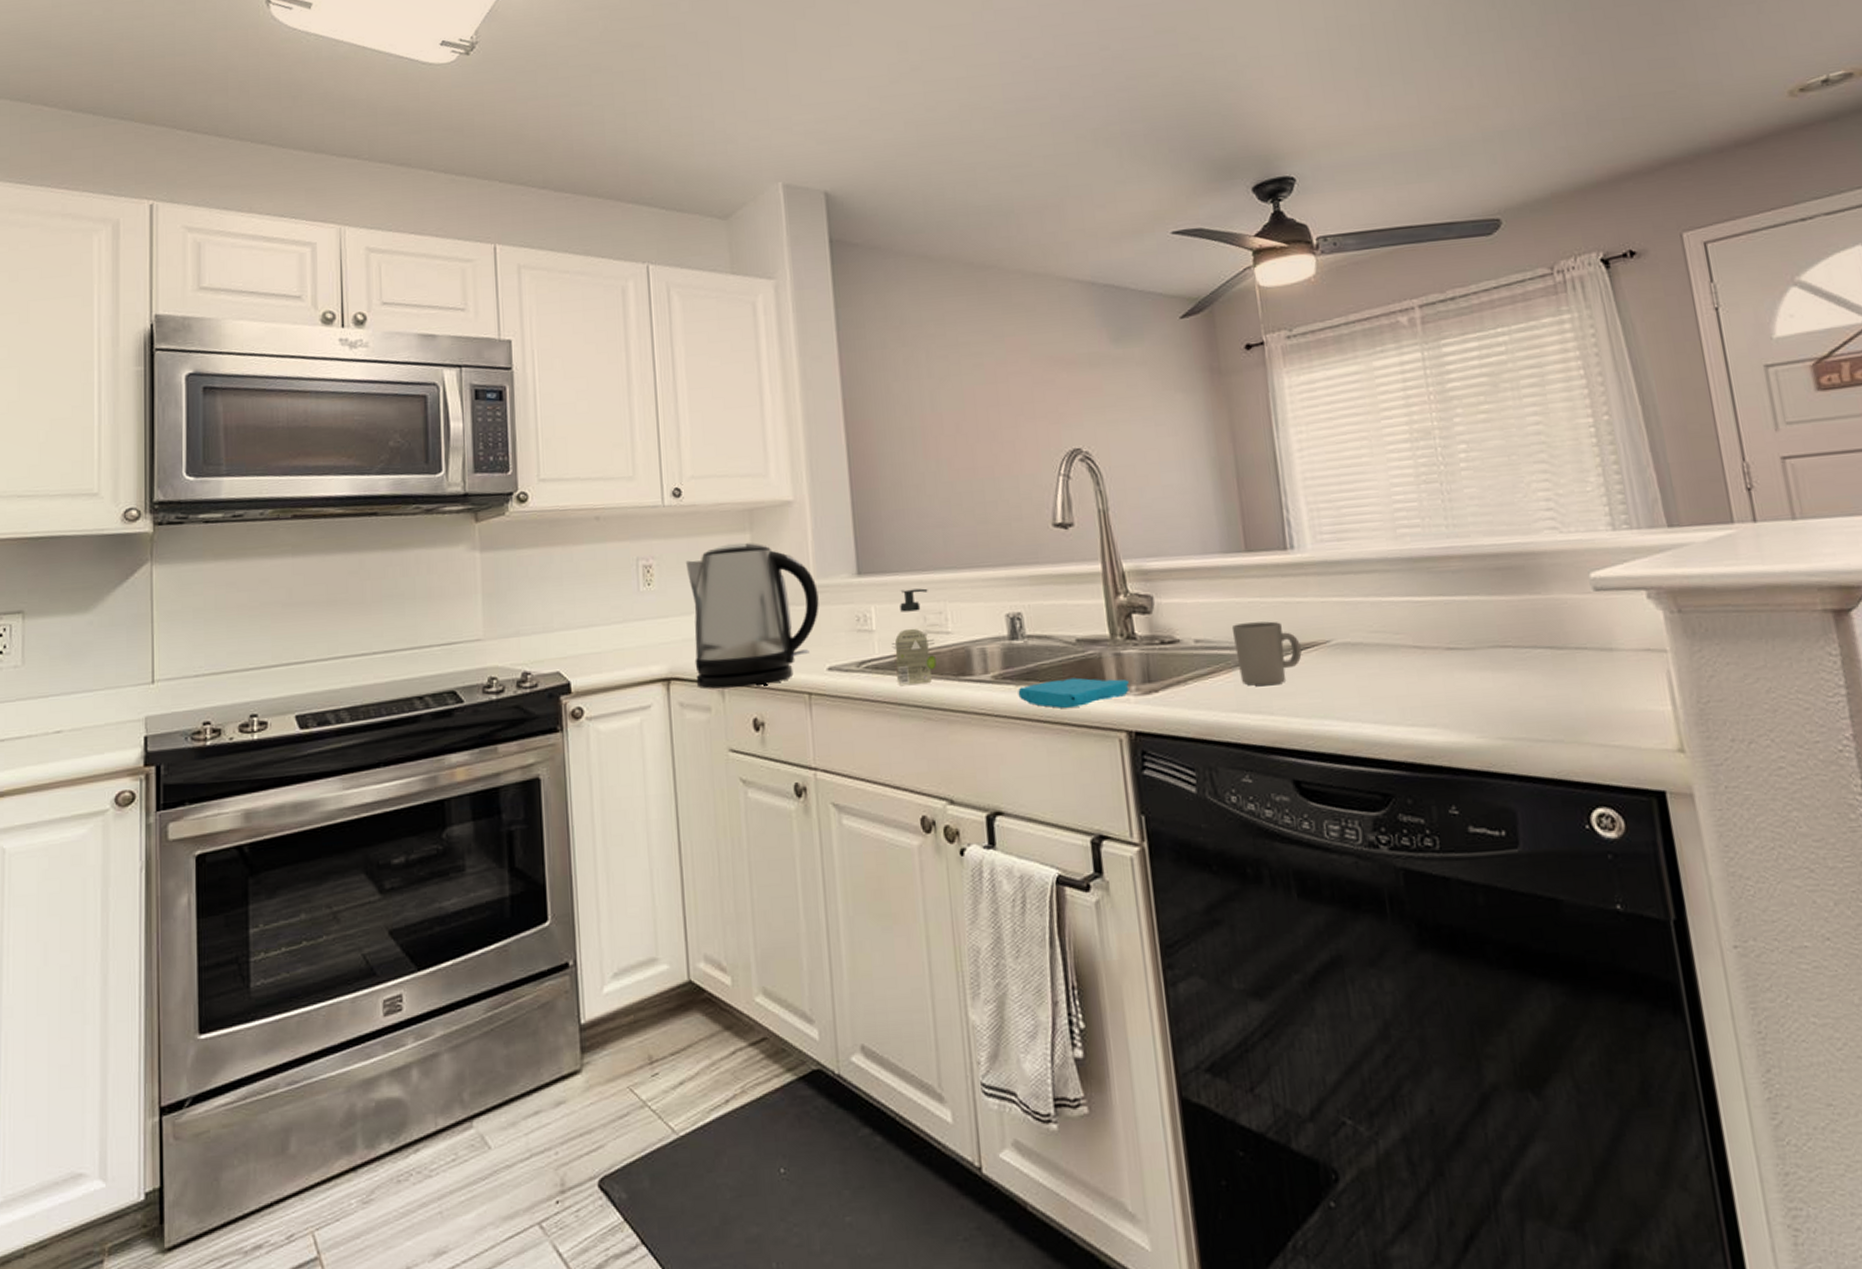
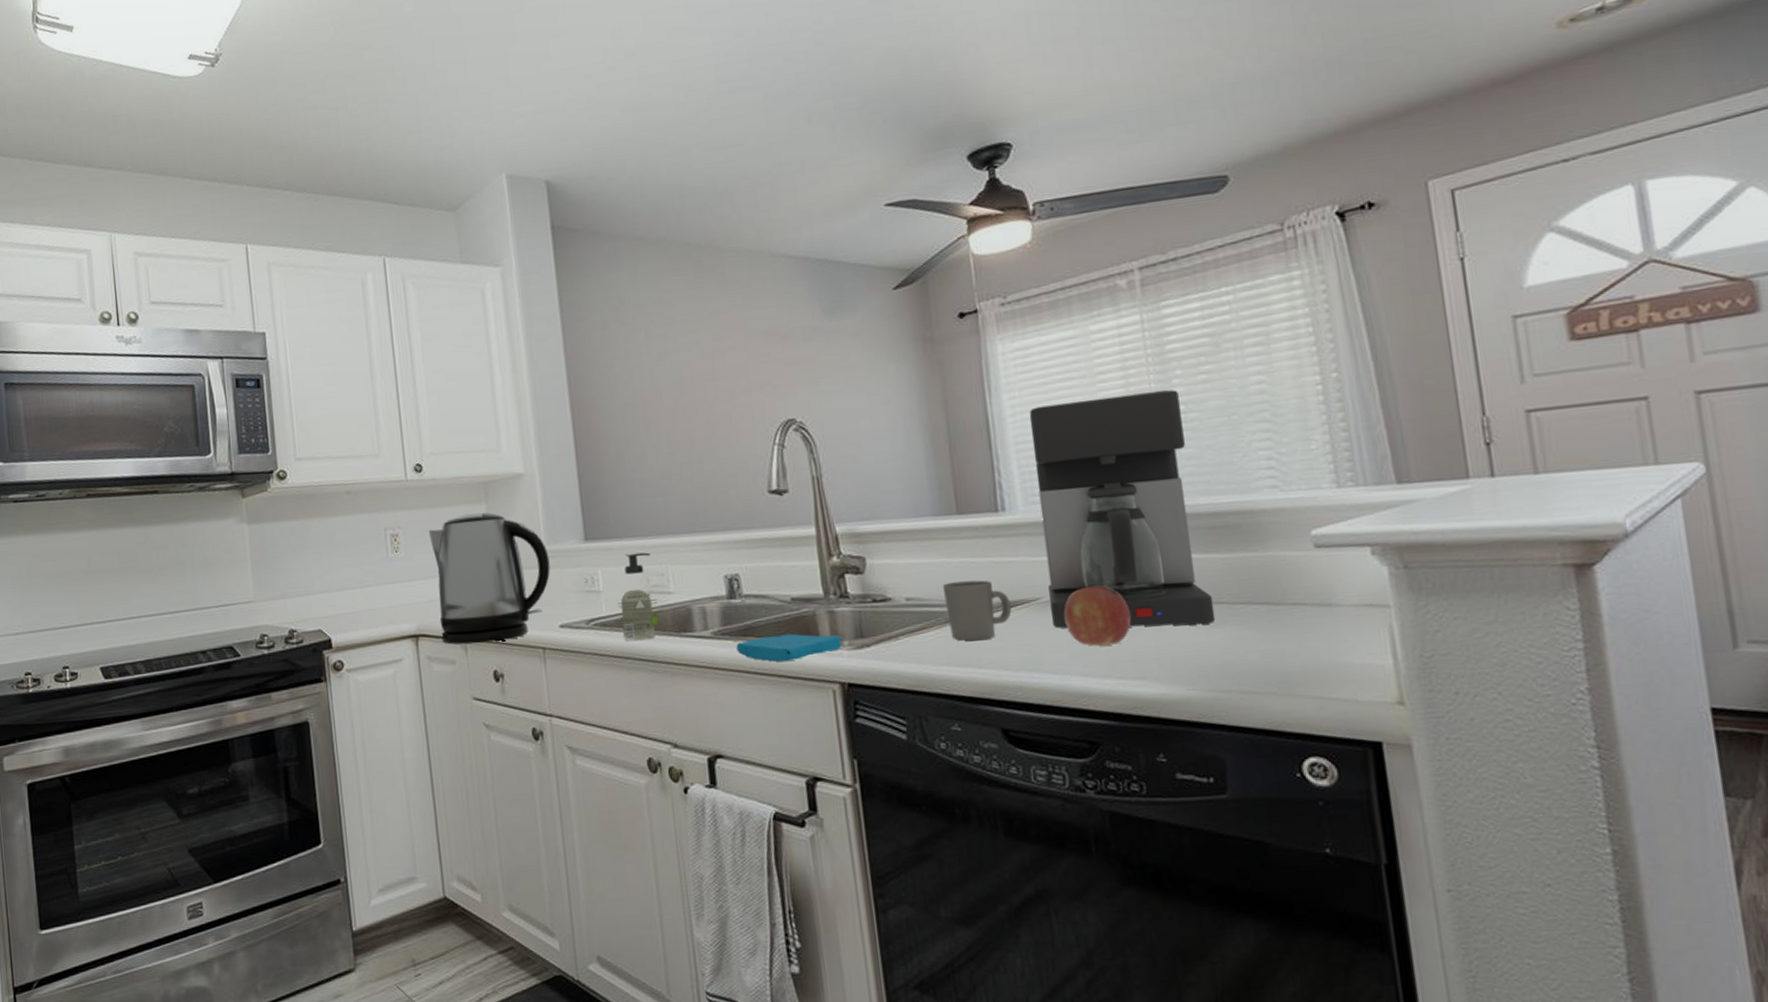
coffee maker: none [1316,428,1502,673] -> present [1029,390,1216,629]
fruit: none [1354,628,1420,692] -> present [1064,586,1131,646]

